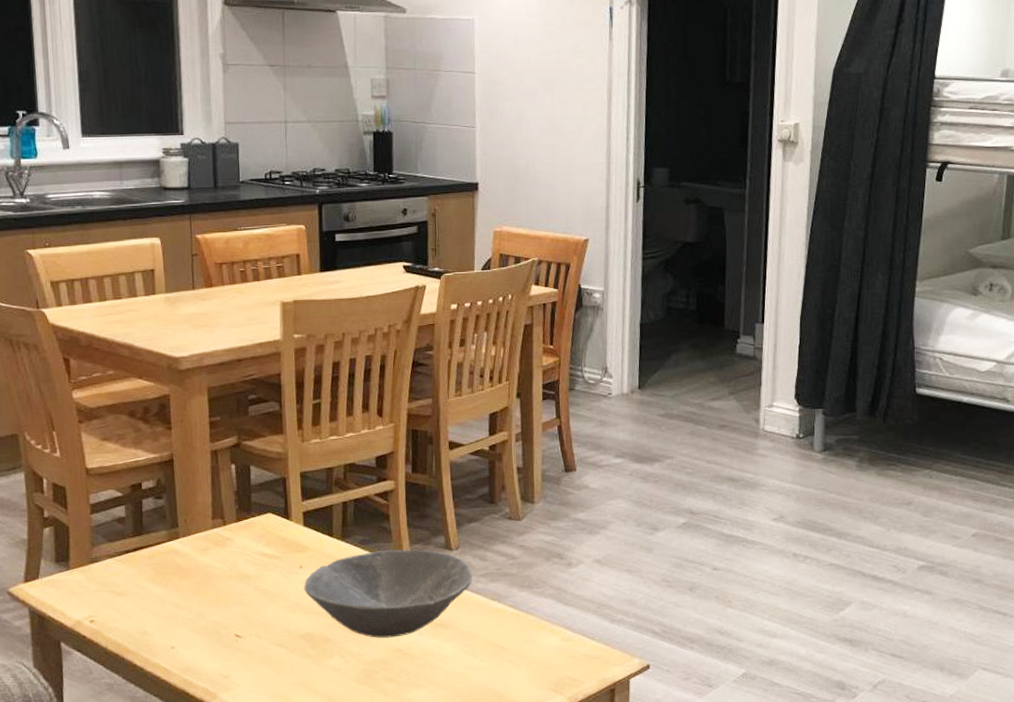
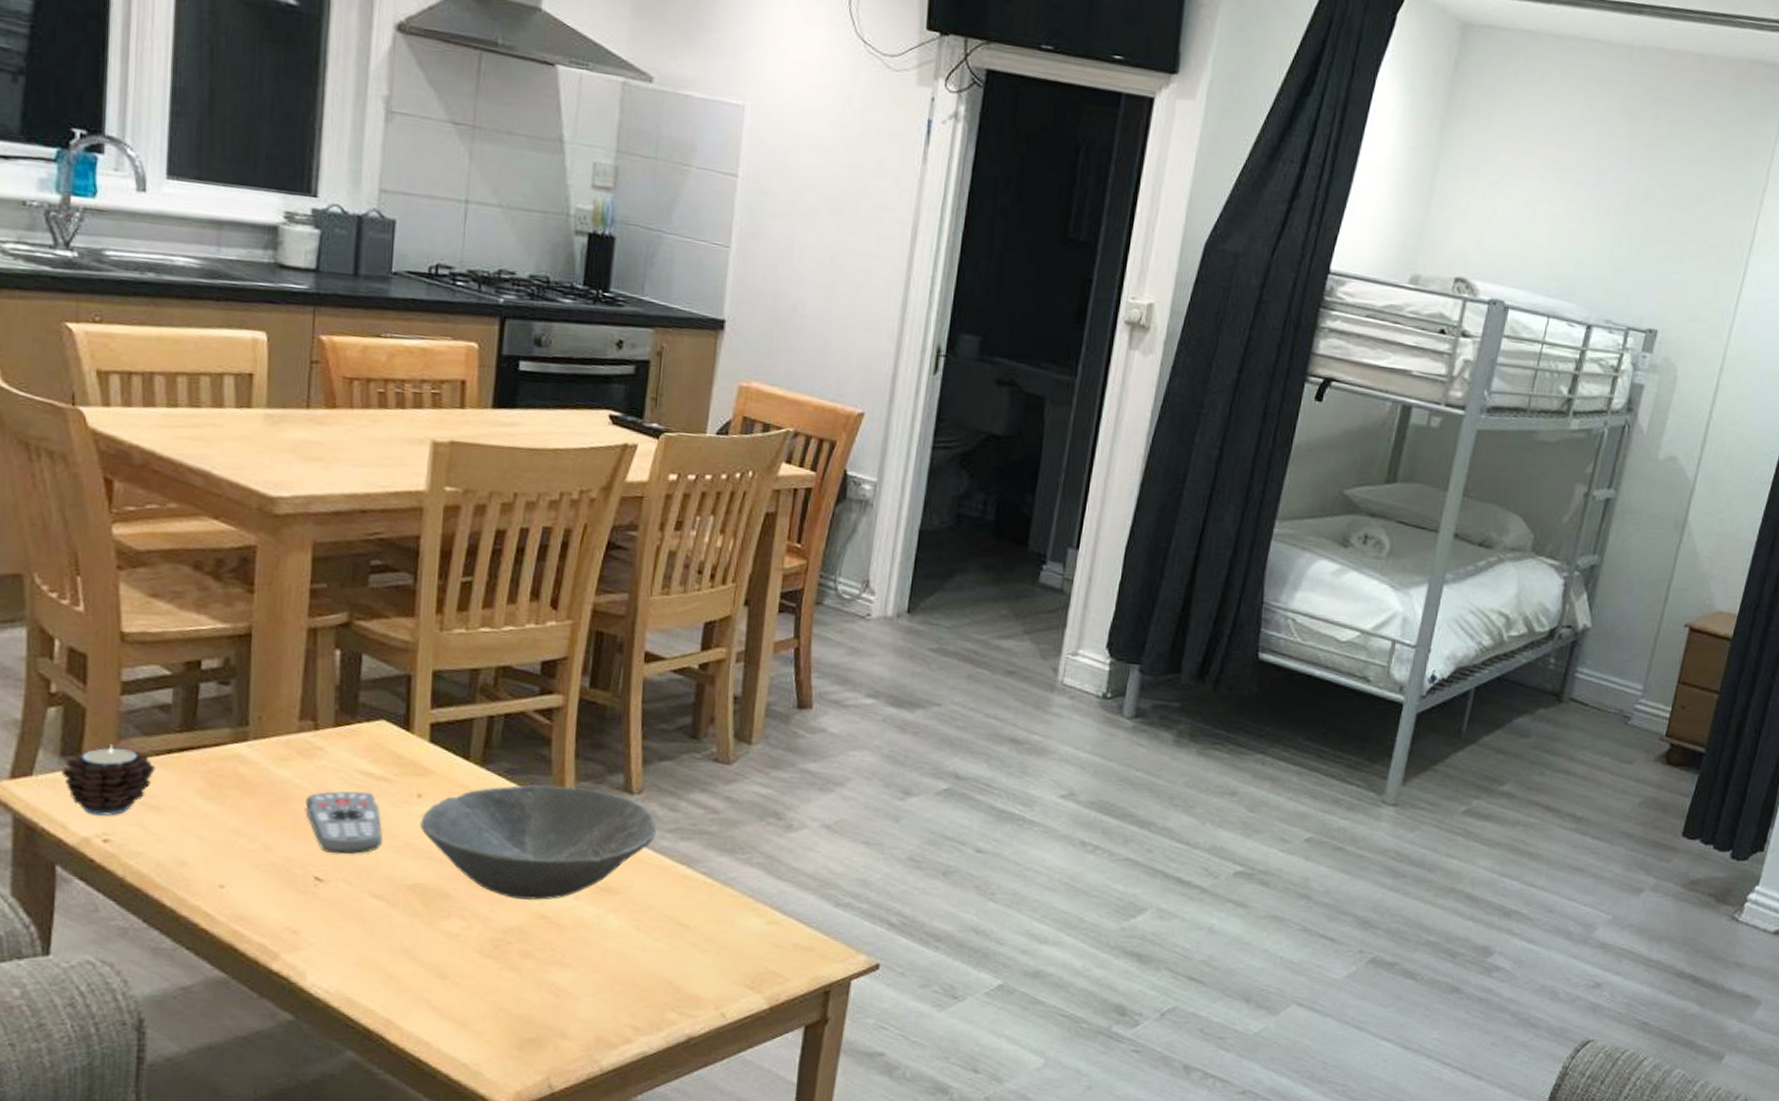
candle: none [57,550,120,603] -> present [61,744,156,816]
remote control: none [223,568,279,616] -> present [306,790,382,854]

